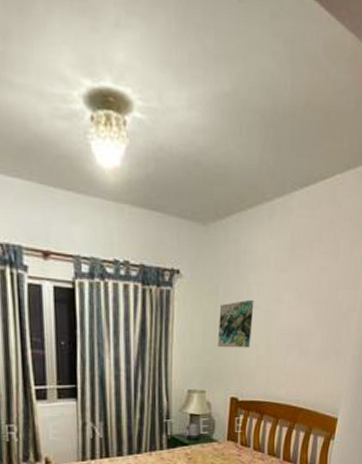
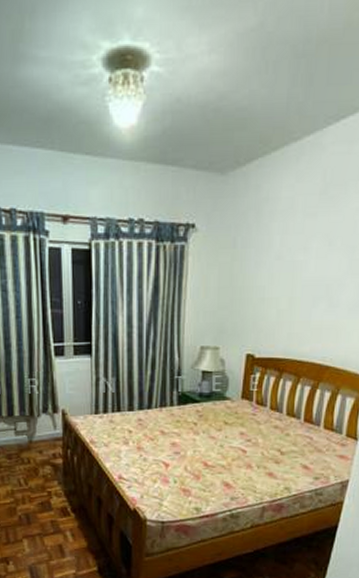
wall art: present [218,299,254,348] -> none [234,250,276,303]

